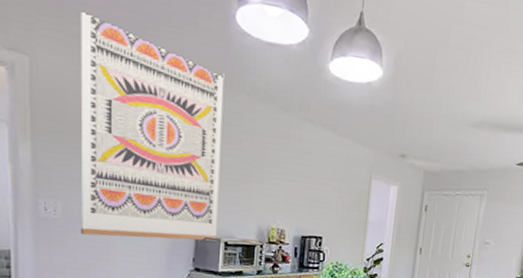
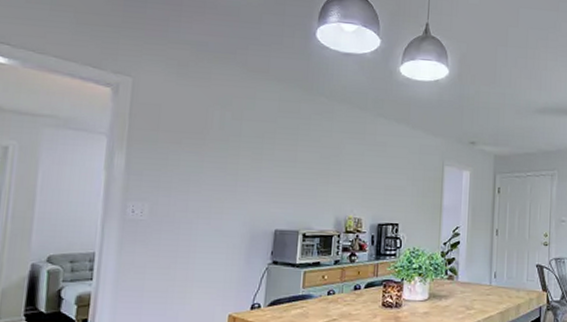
wall art: present [80,12,225,241] -> none [163,39,305,234]

